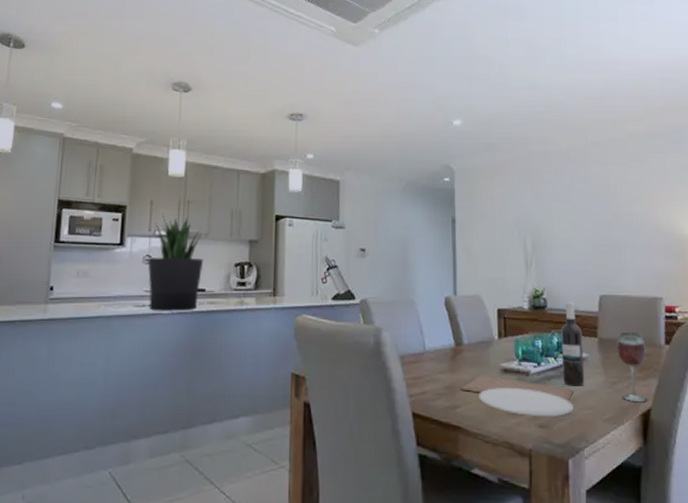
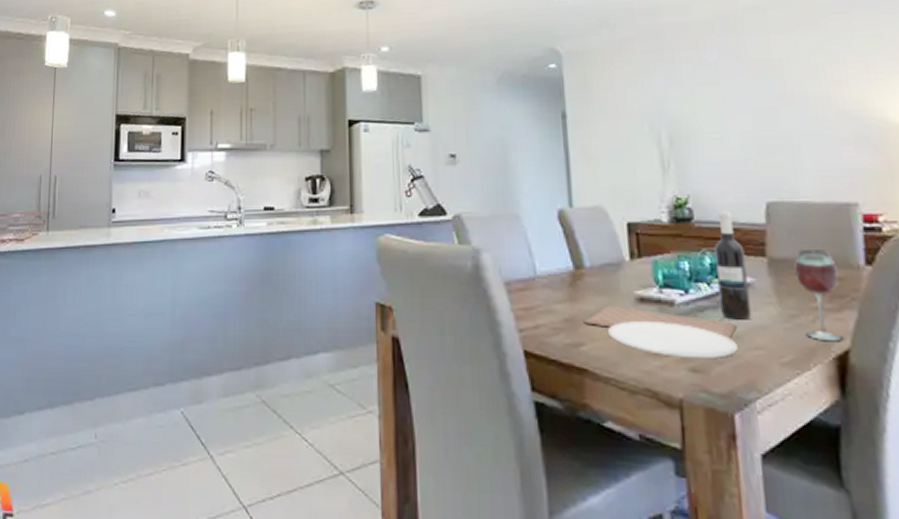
planter: present [148,214,204,313] -> none [211,125,271,235]

